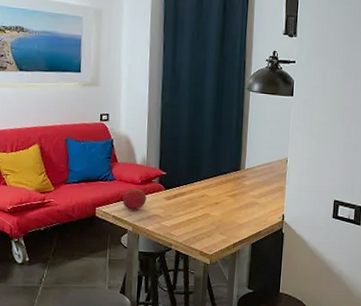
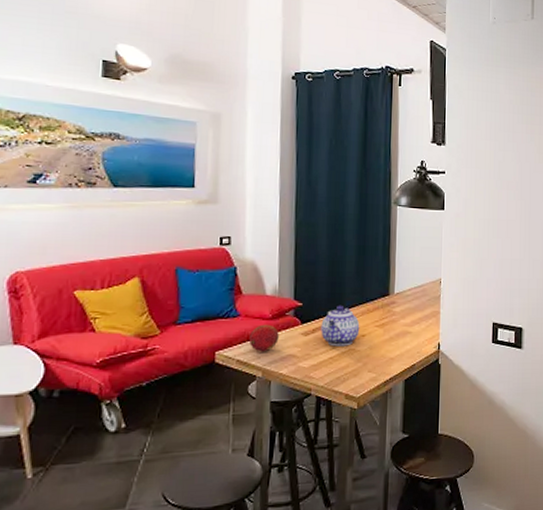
teapot: none [181,176,214,211] -> present [321,305,360,347]

